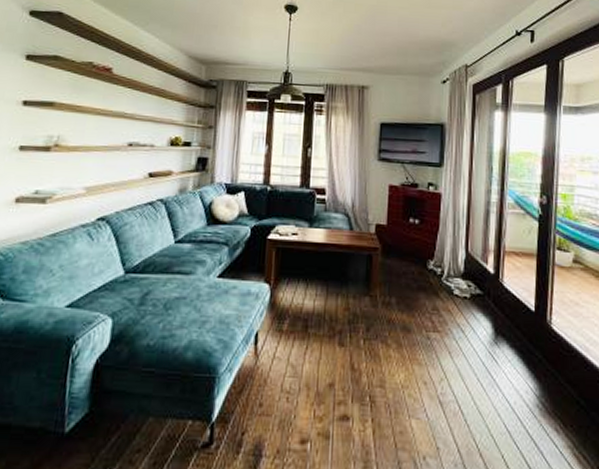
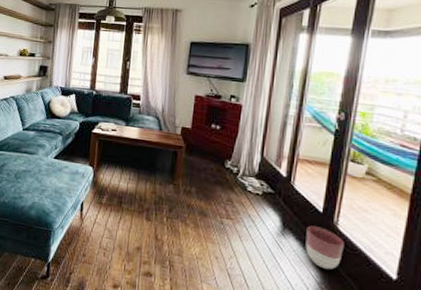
planter: none [520,328,560,379] -> present [305,225,344,270]

